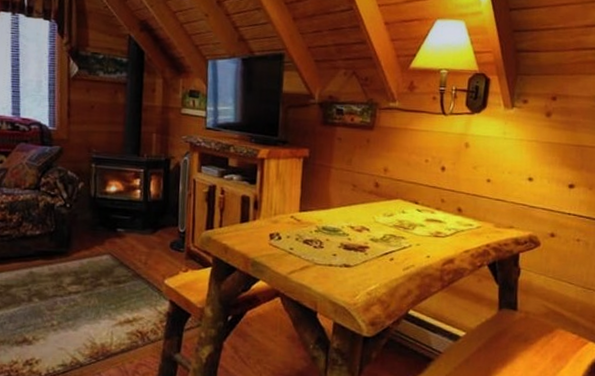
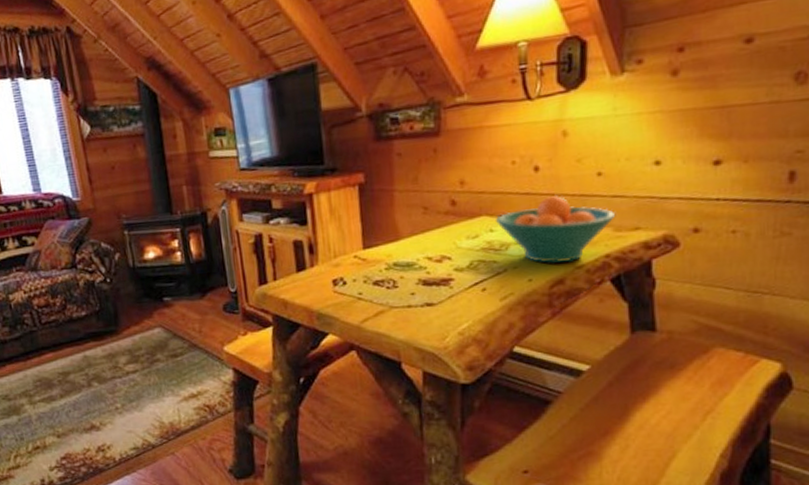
fruit bowl: none [408,191,497,247] -> present [496,194,616,263]

